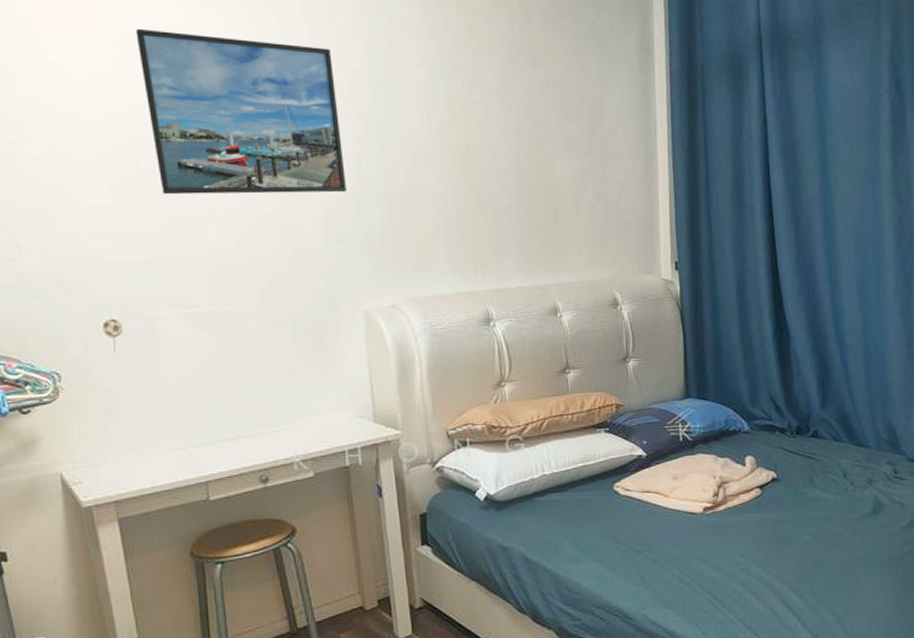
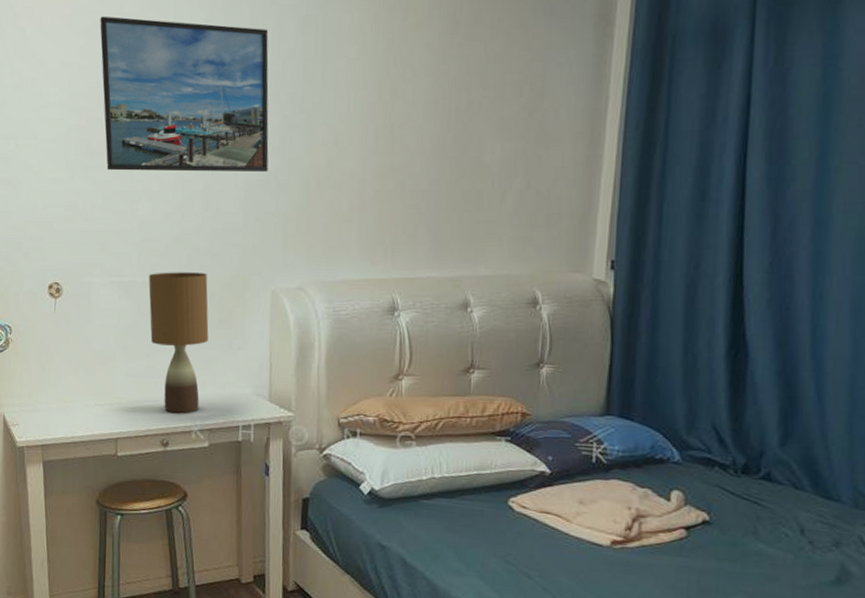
table lamp: none [226,297,301,447] -> present [148,272,209,414]

